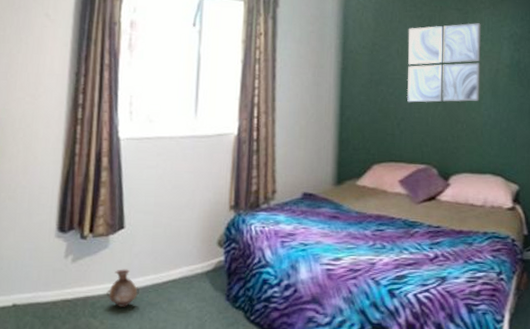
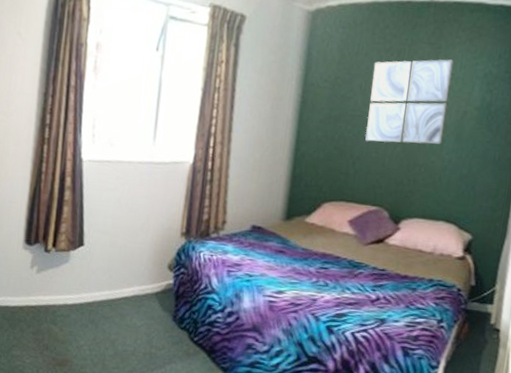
vase: present [106,269,140,307] -> none [66,283,96,318]

